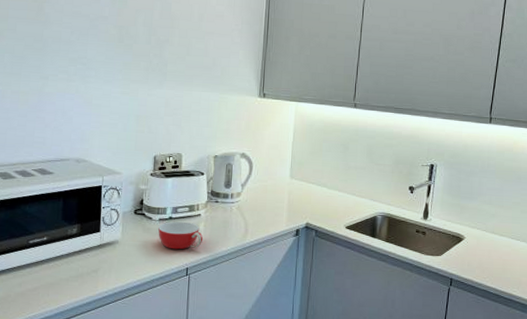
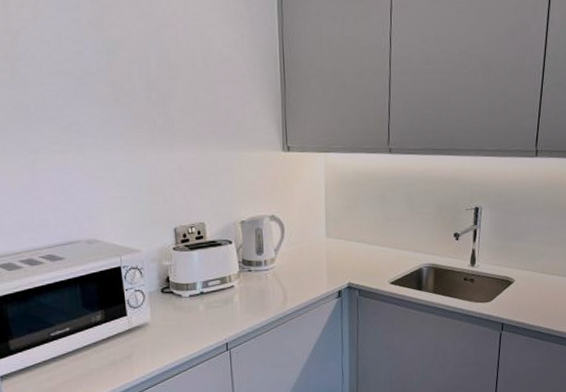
bowl: present [158,221,203,250] -> none [190,295,240,326]

